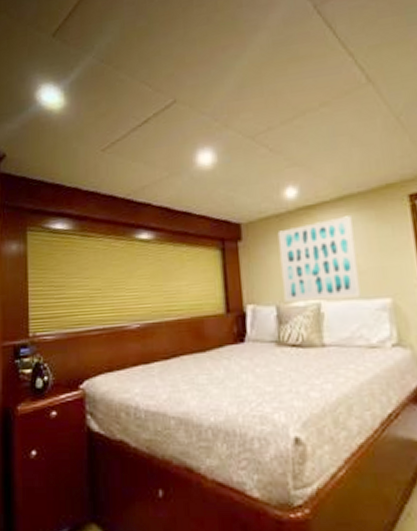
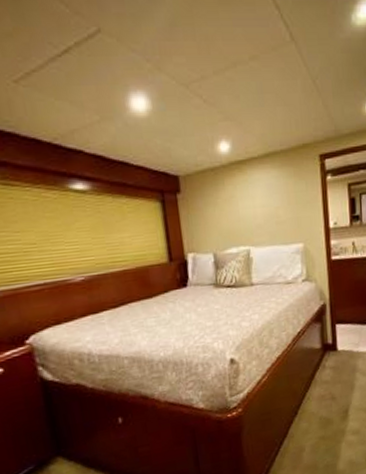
wall art: present [277,216,361,302] -> none [213,172,281,250]

